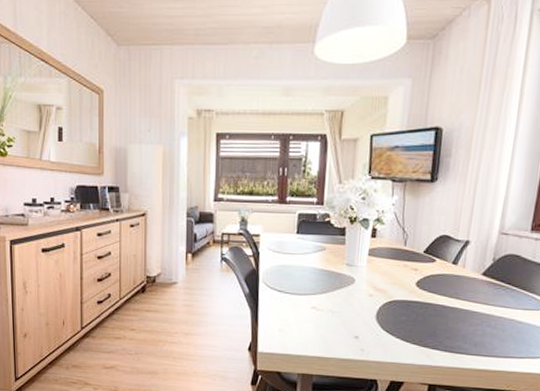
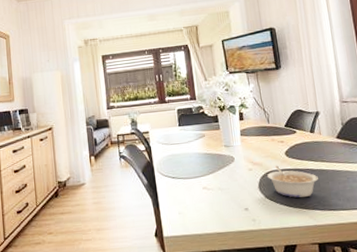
legume: none [388,295,448,335] -> present [266,165,318,198]

